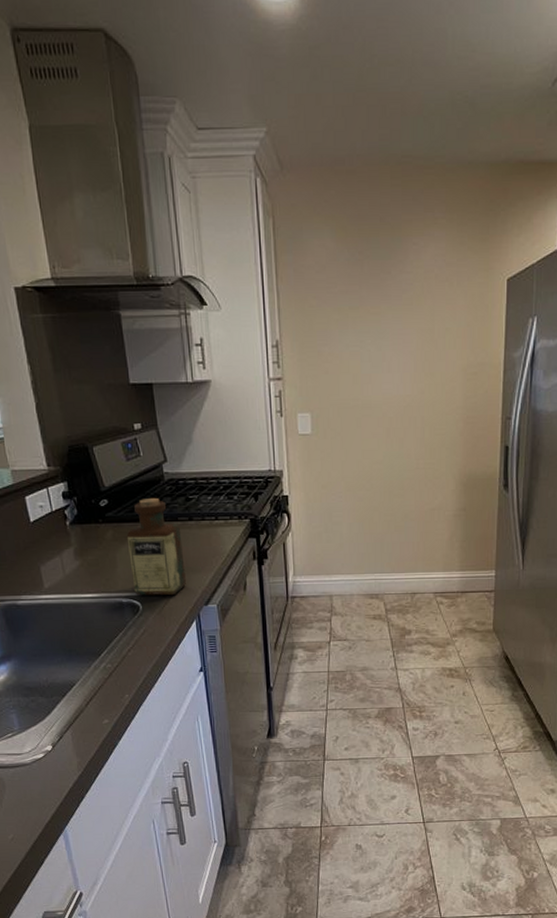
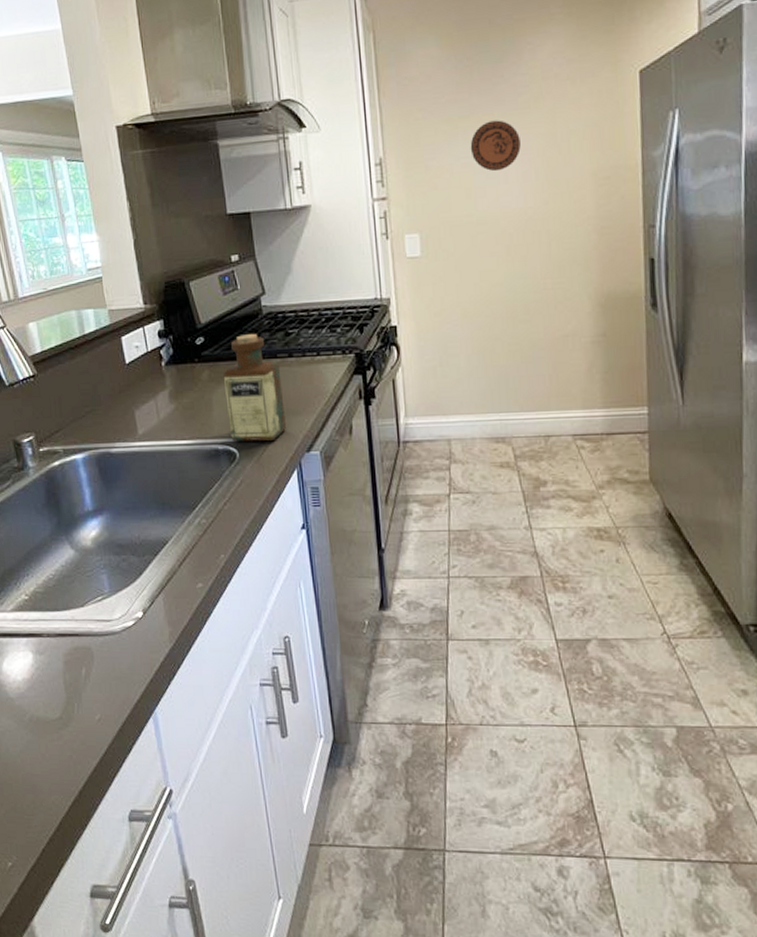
decorative plate: none [358,313,403,361] -> present [470,120,521,172]

